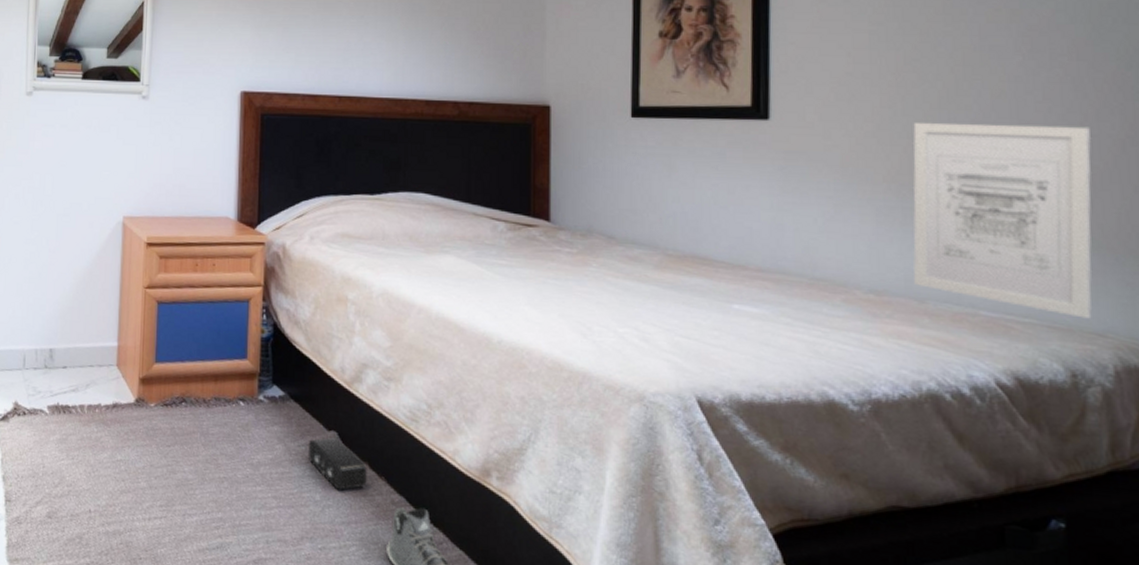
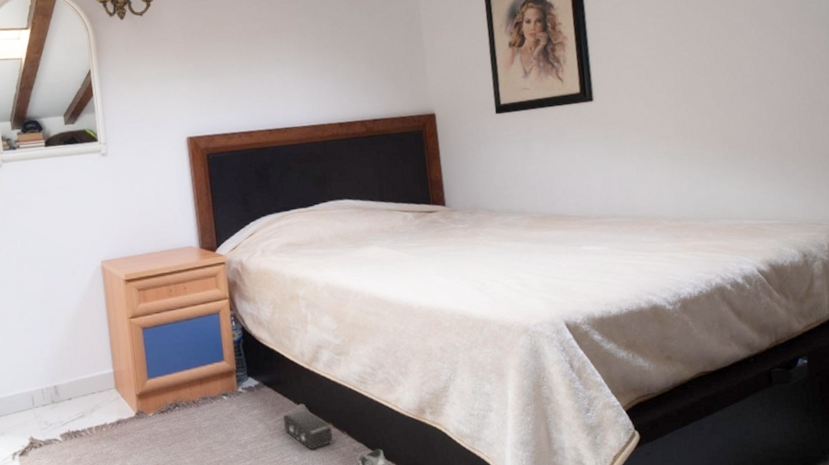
wall art: present [912,122,1092,319] -> none [690,75,812,214]

